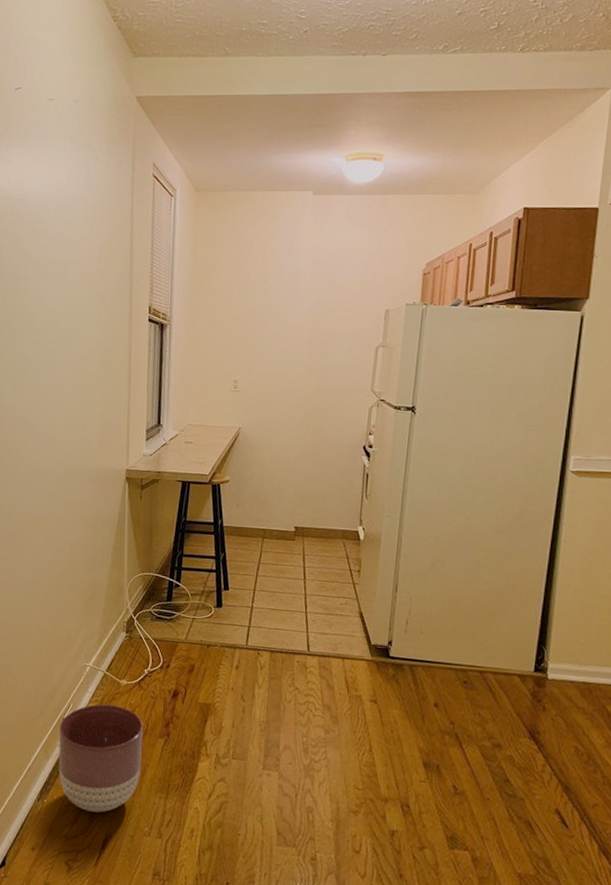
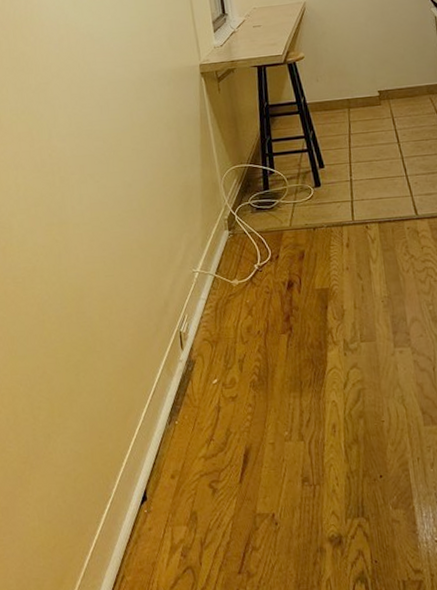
planter: present [58,704,143,813] -> none [178,308,270,426]

